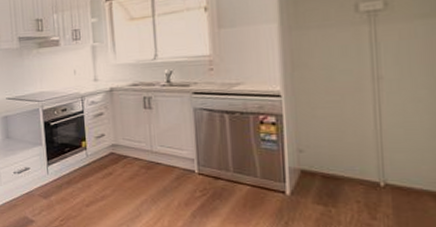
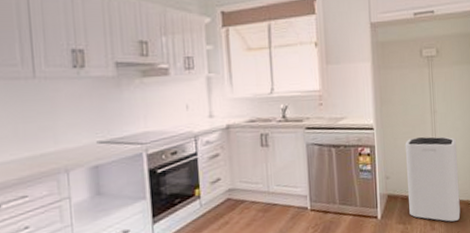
trash can: none [328,108,424,216] -> present [405,136,461,222]

